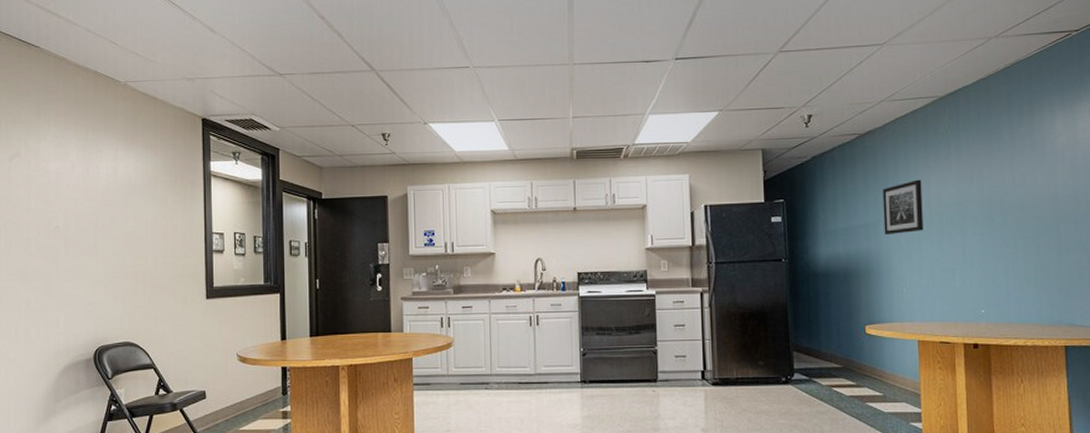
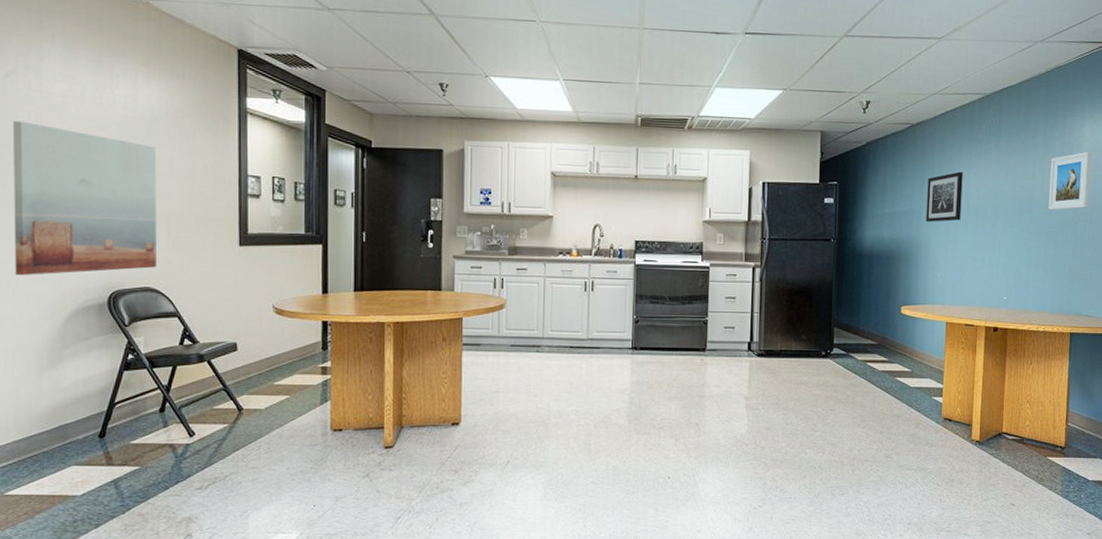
wall art: none [16,197,135,337] -> present [13,120,157,276]
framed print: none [1020,147,1070,213] -> present [1048,151,1092,210]

